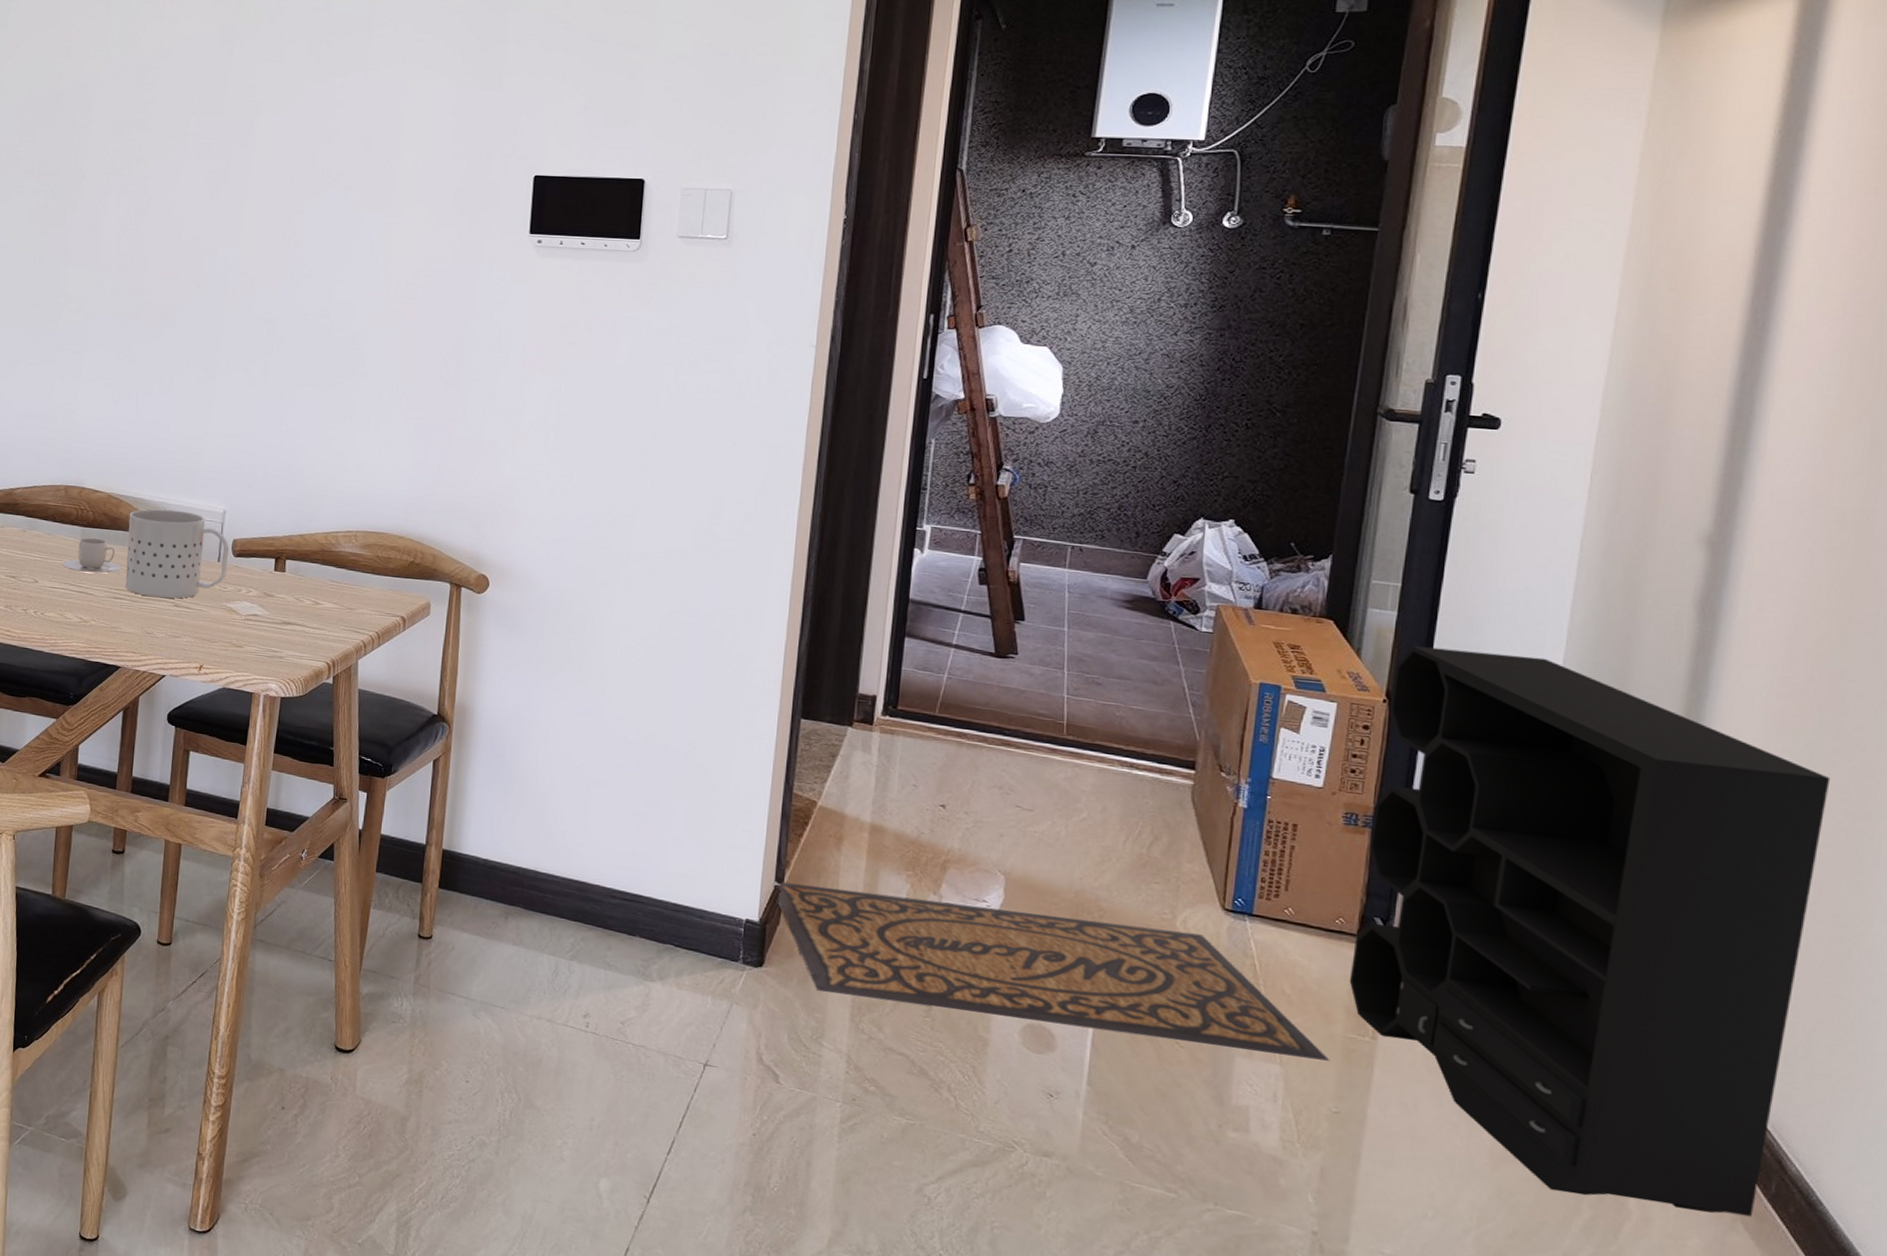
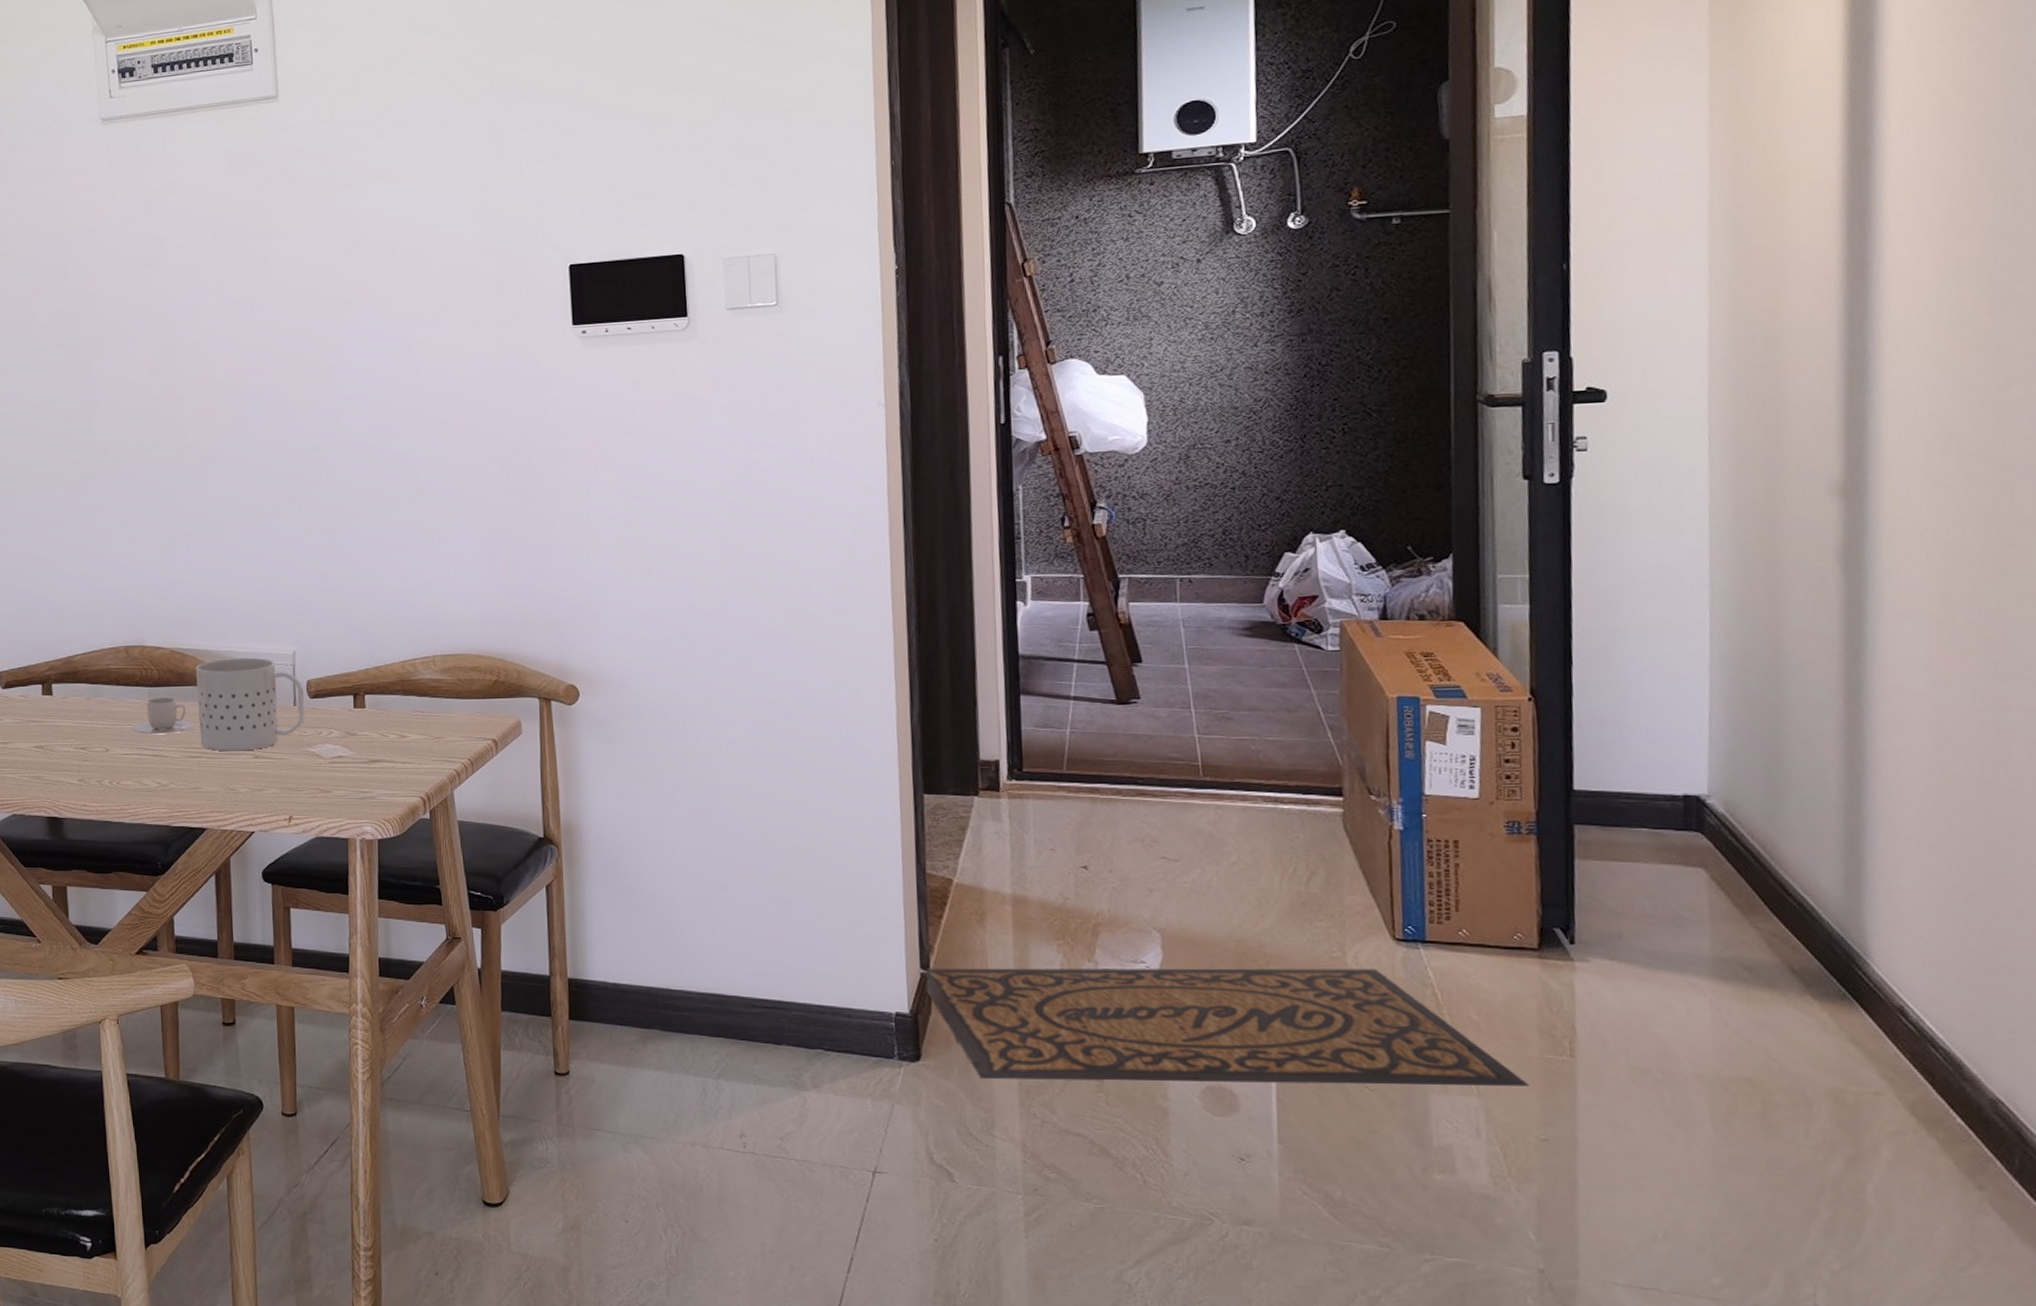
shoe rack: present [1349,645,1831,1217] -> none [1535,633,2009,1199]

